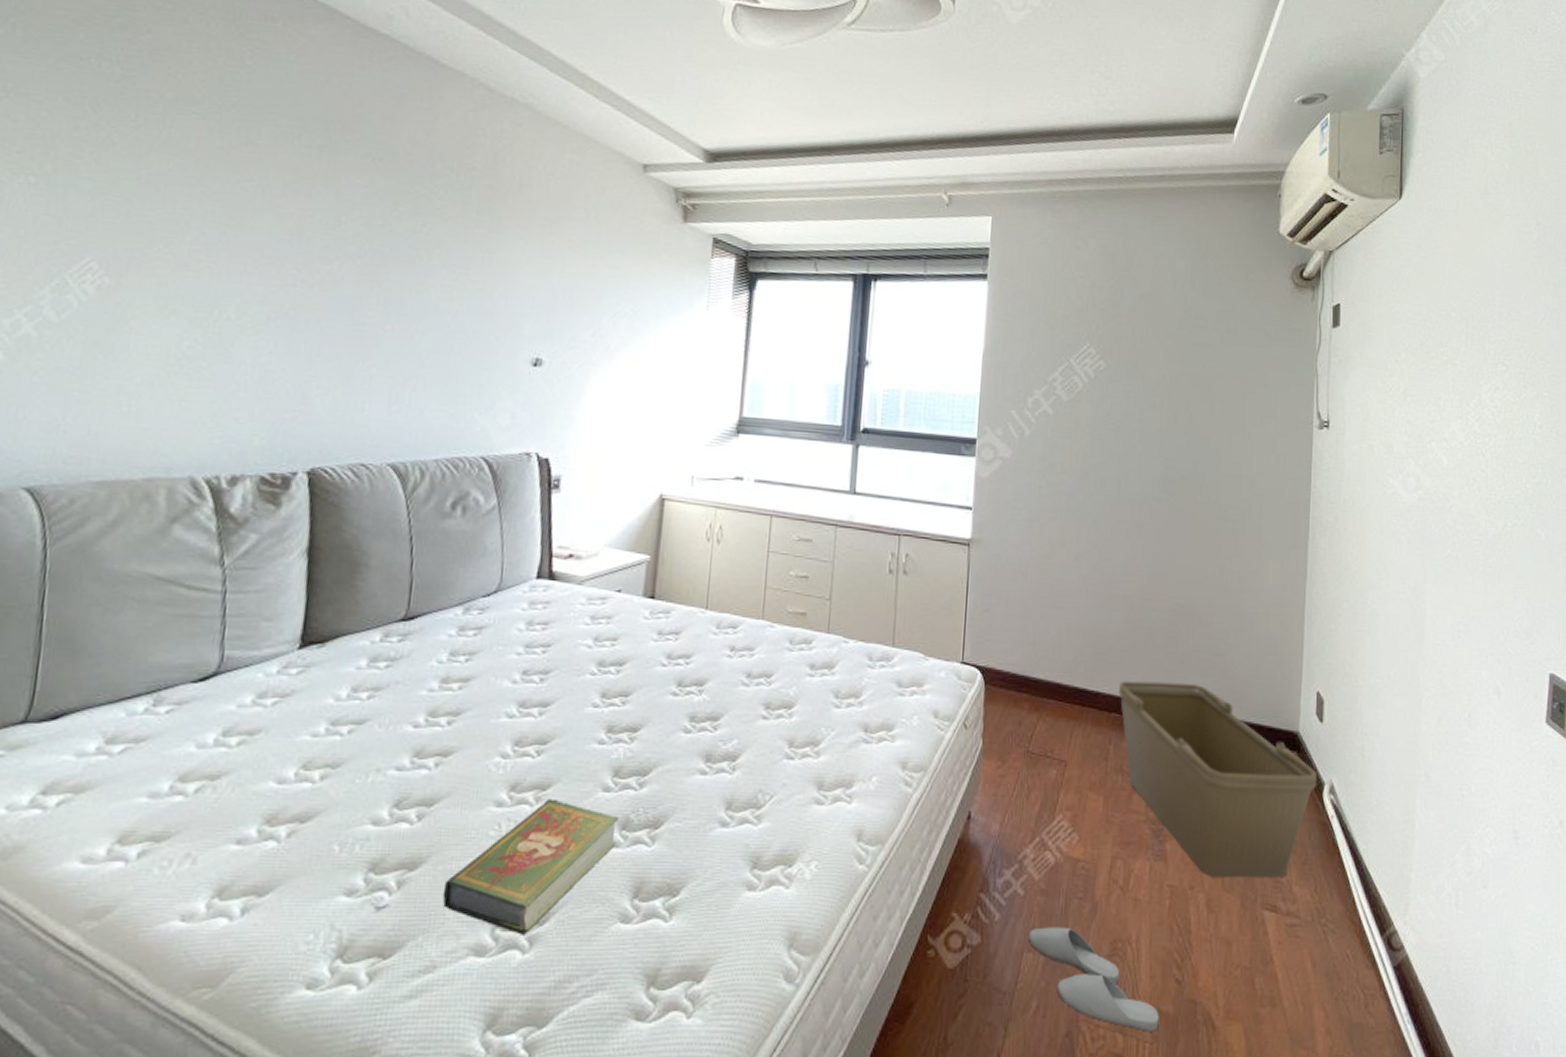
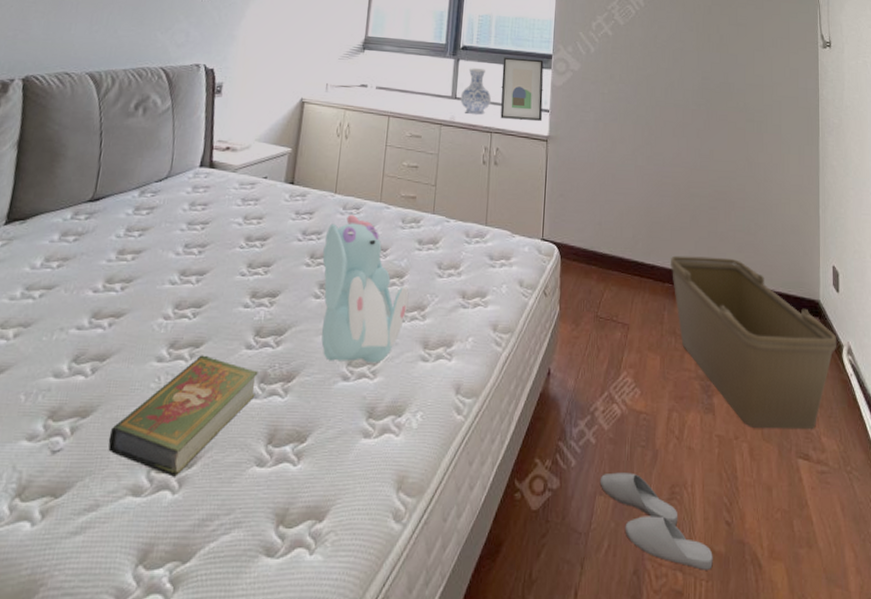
stuffed animal: none [692,634,800,807] -> present [321,215,409,364]
vase: none [860,456,899,514] -> present [460,68,491,116]
picture frame: none [911,442,966,521] -> present [500,57,544,121]

